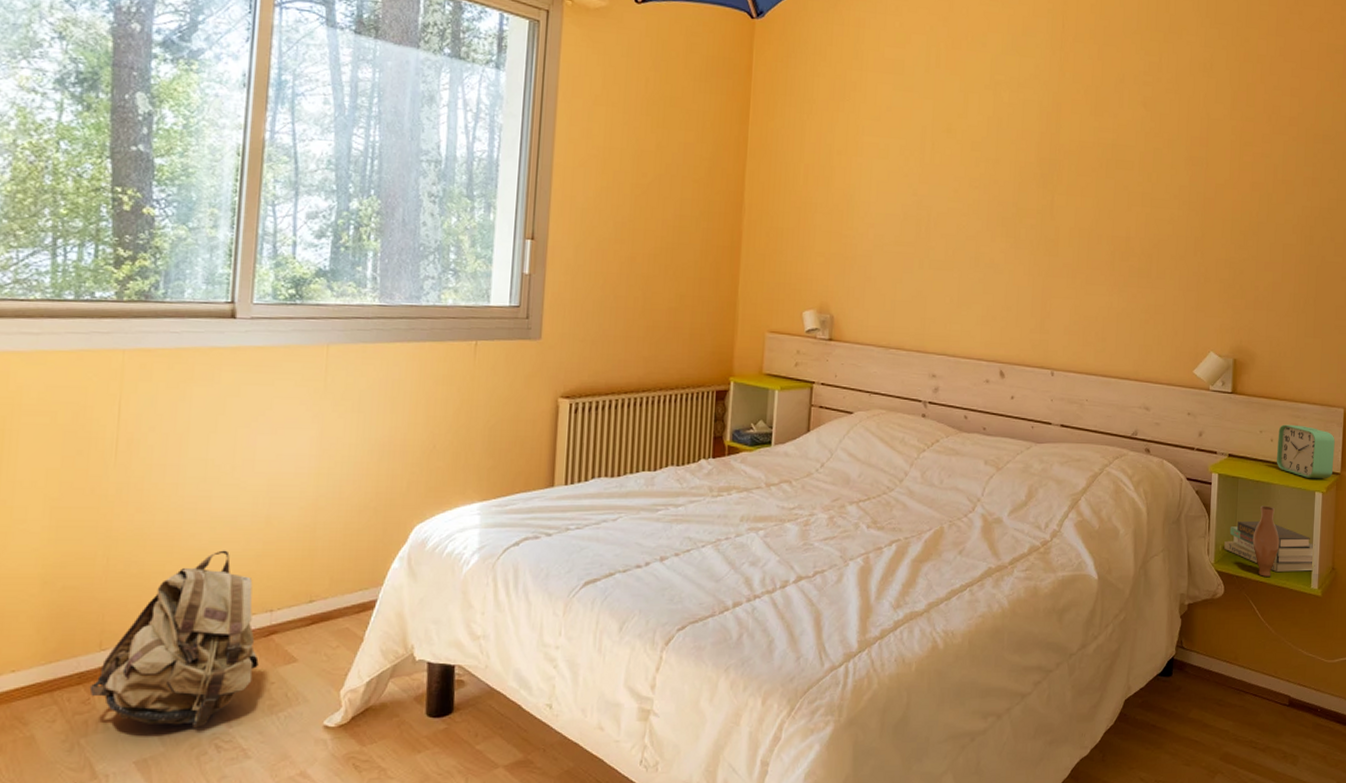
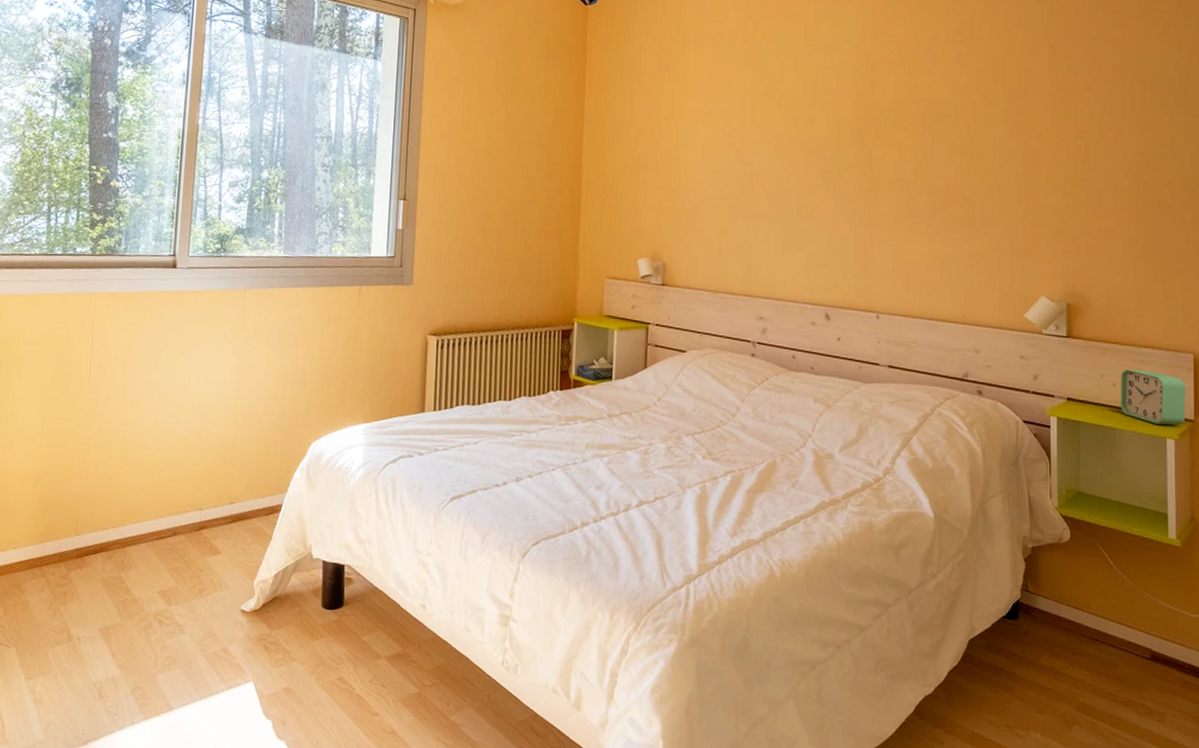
backpack: present [89,550,259,729] -> none [68,457,192,605]
books: present [1224,520,1315,573] -> none [1068,465,1172,520]
vase: present [1252,506,1280,578] -> none [1099,451,1130,525]

